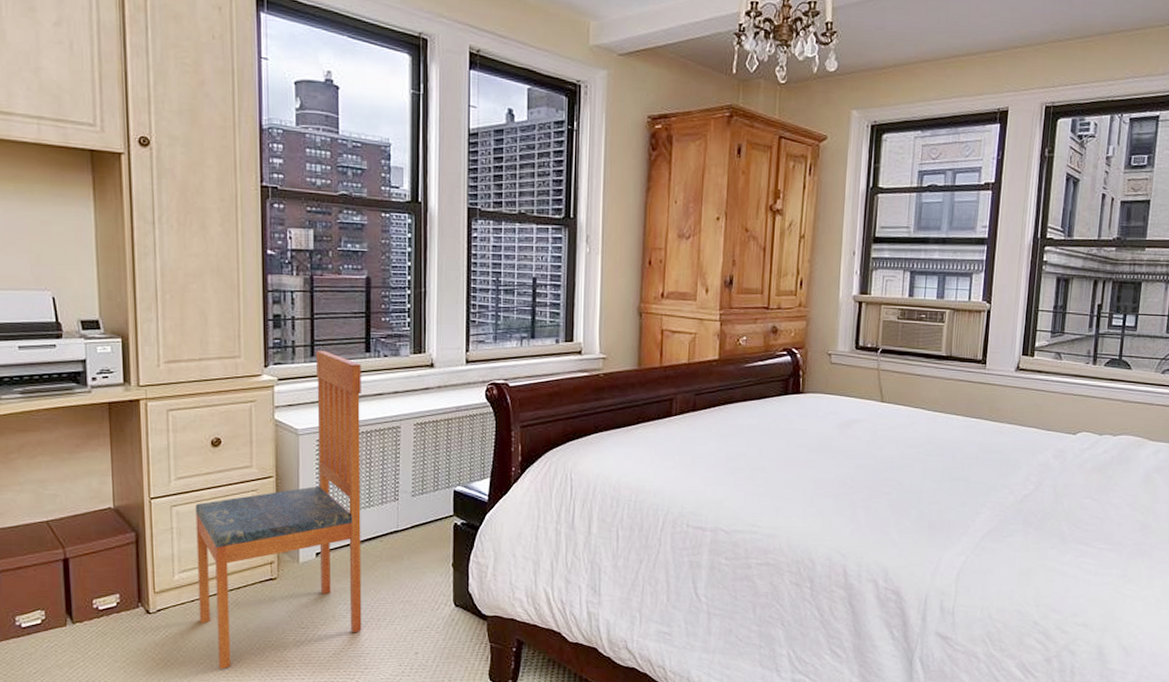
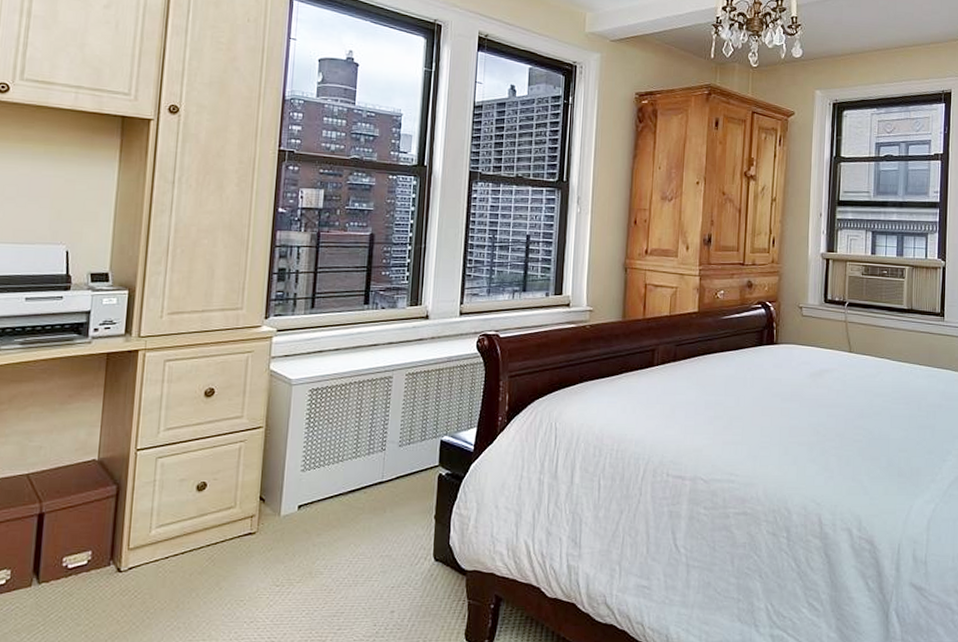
chair: present [195,351,362,670] -> none [171,303,359,633]

